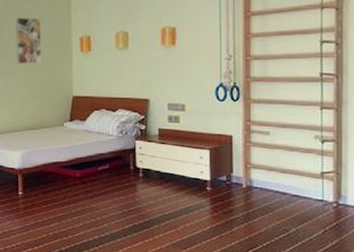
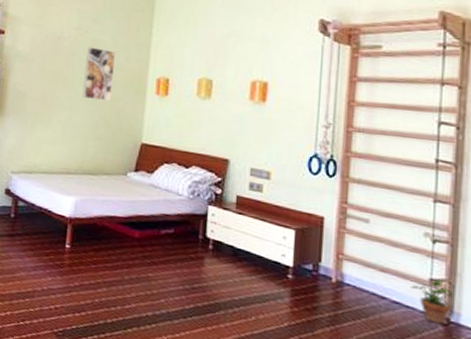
potted plant: none [306,170,342,207] -> present [410,277,455,325]

